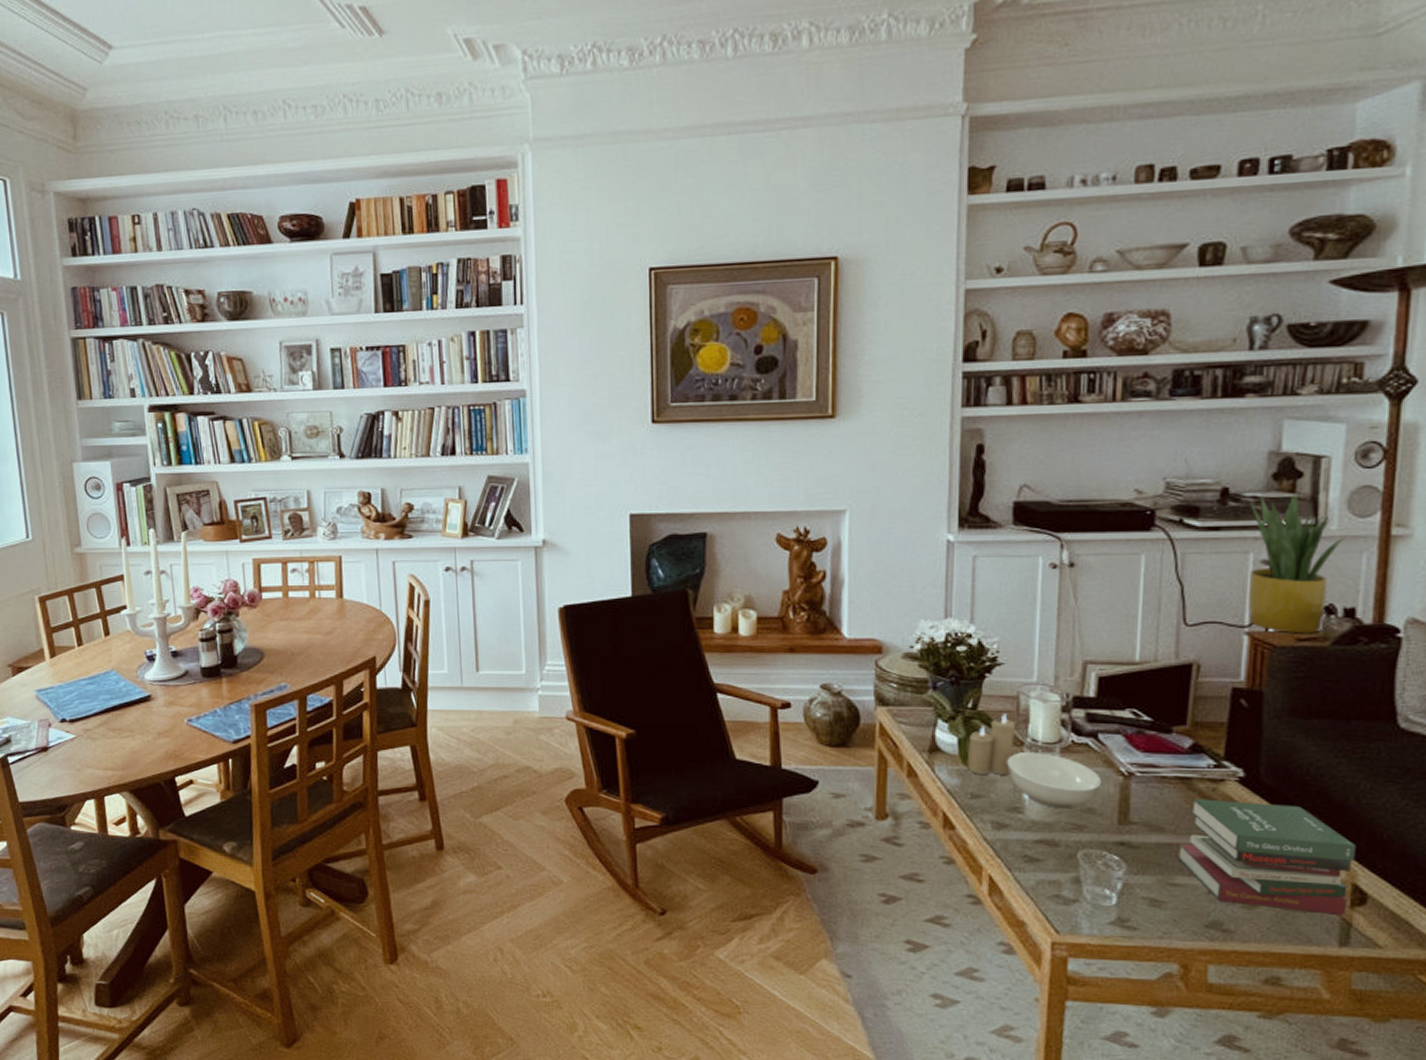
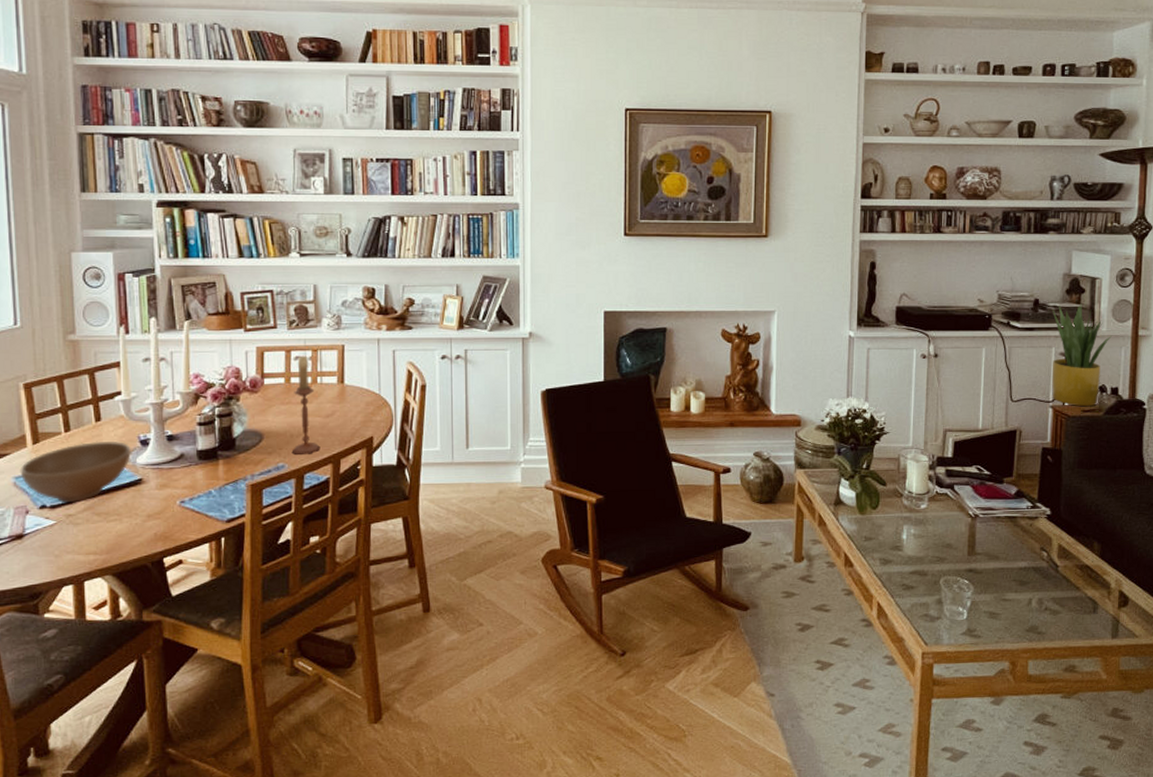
bowl: none [40,656,140,716] -> present [20,441,132,502]
candlestick: none [292,567,322,675] -> present [291,355,320,456]
candle: present [966,714,1016,775] -> none [862,472,897,521]
bowl: present [1007,753,1102,809] -> none [891,502,957,546]
books: present [1177,799,1356,915] -> none [1007,532,1121,615]

